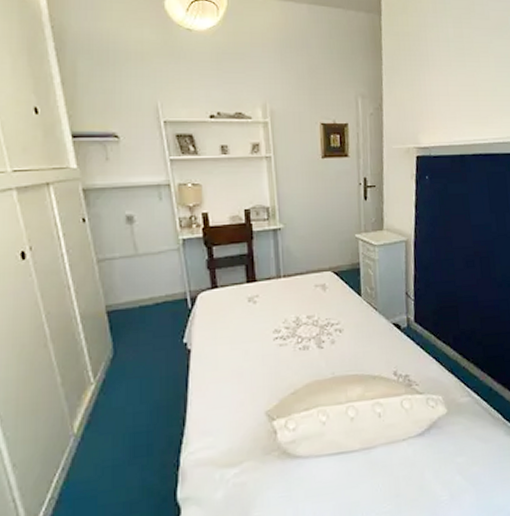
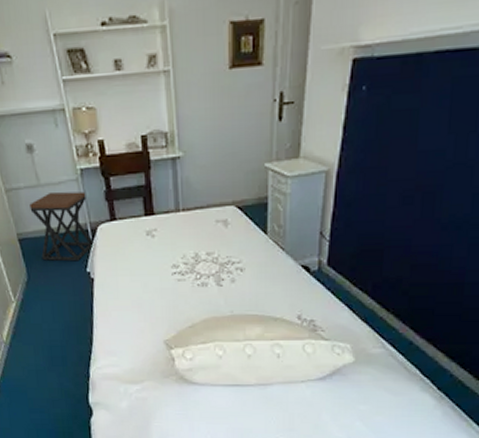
stool: none [124,261,193,334] -> present [29,191,94,262]

